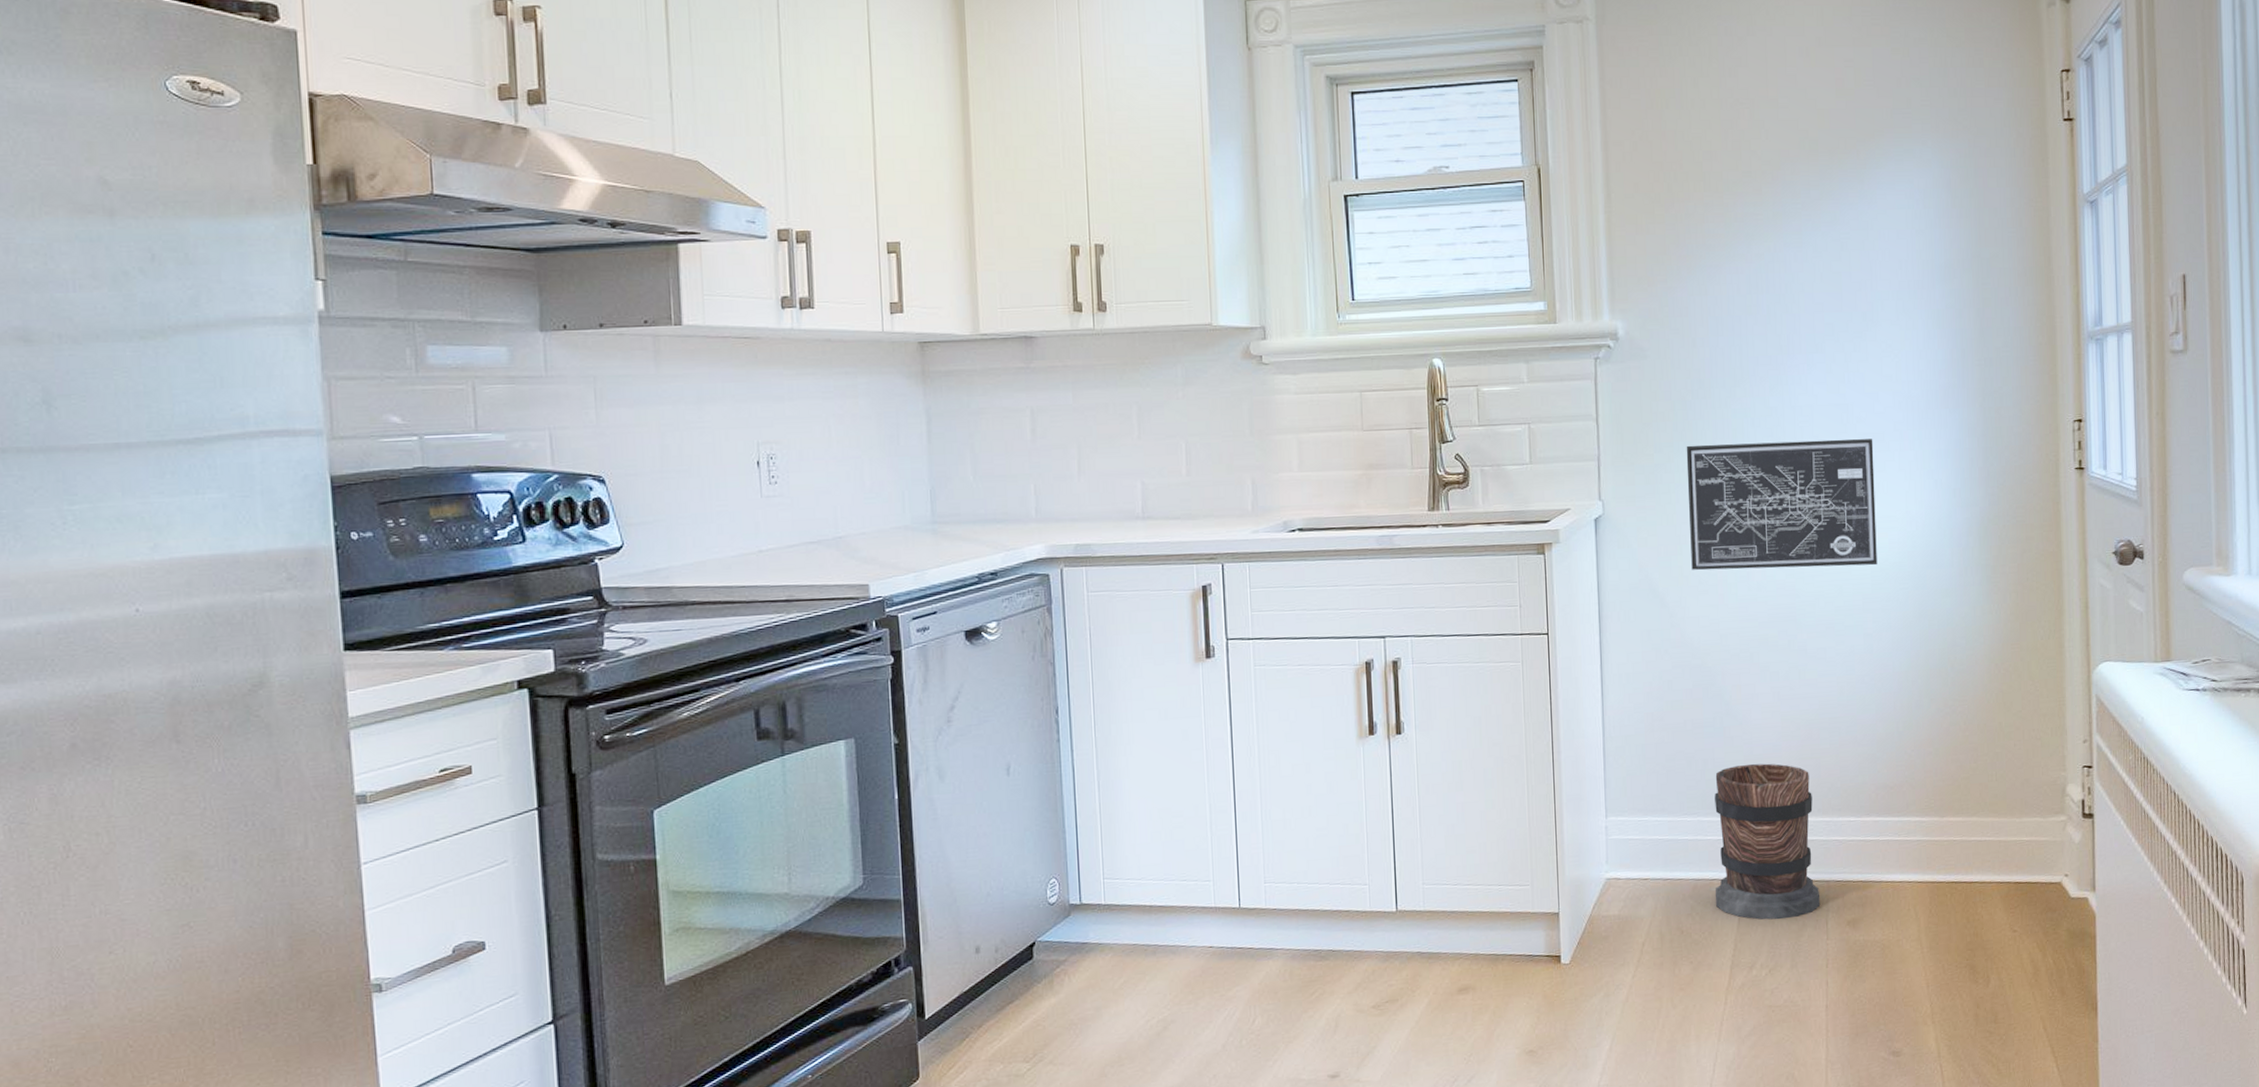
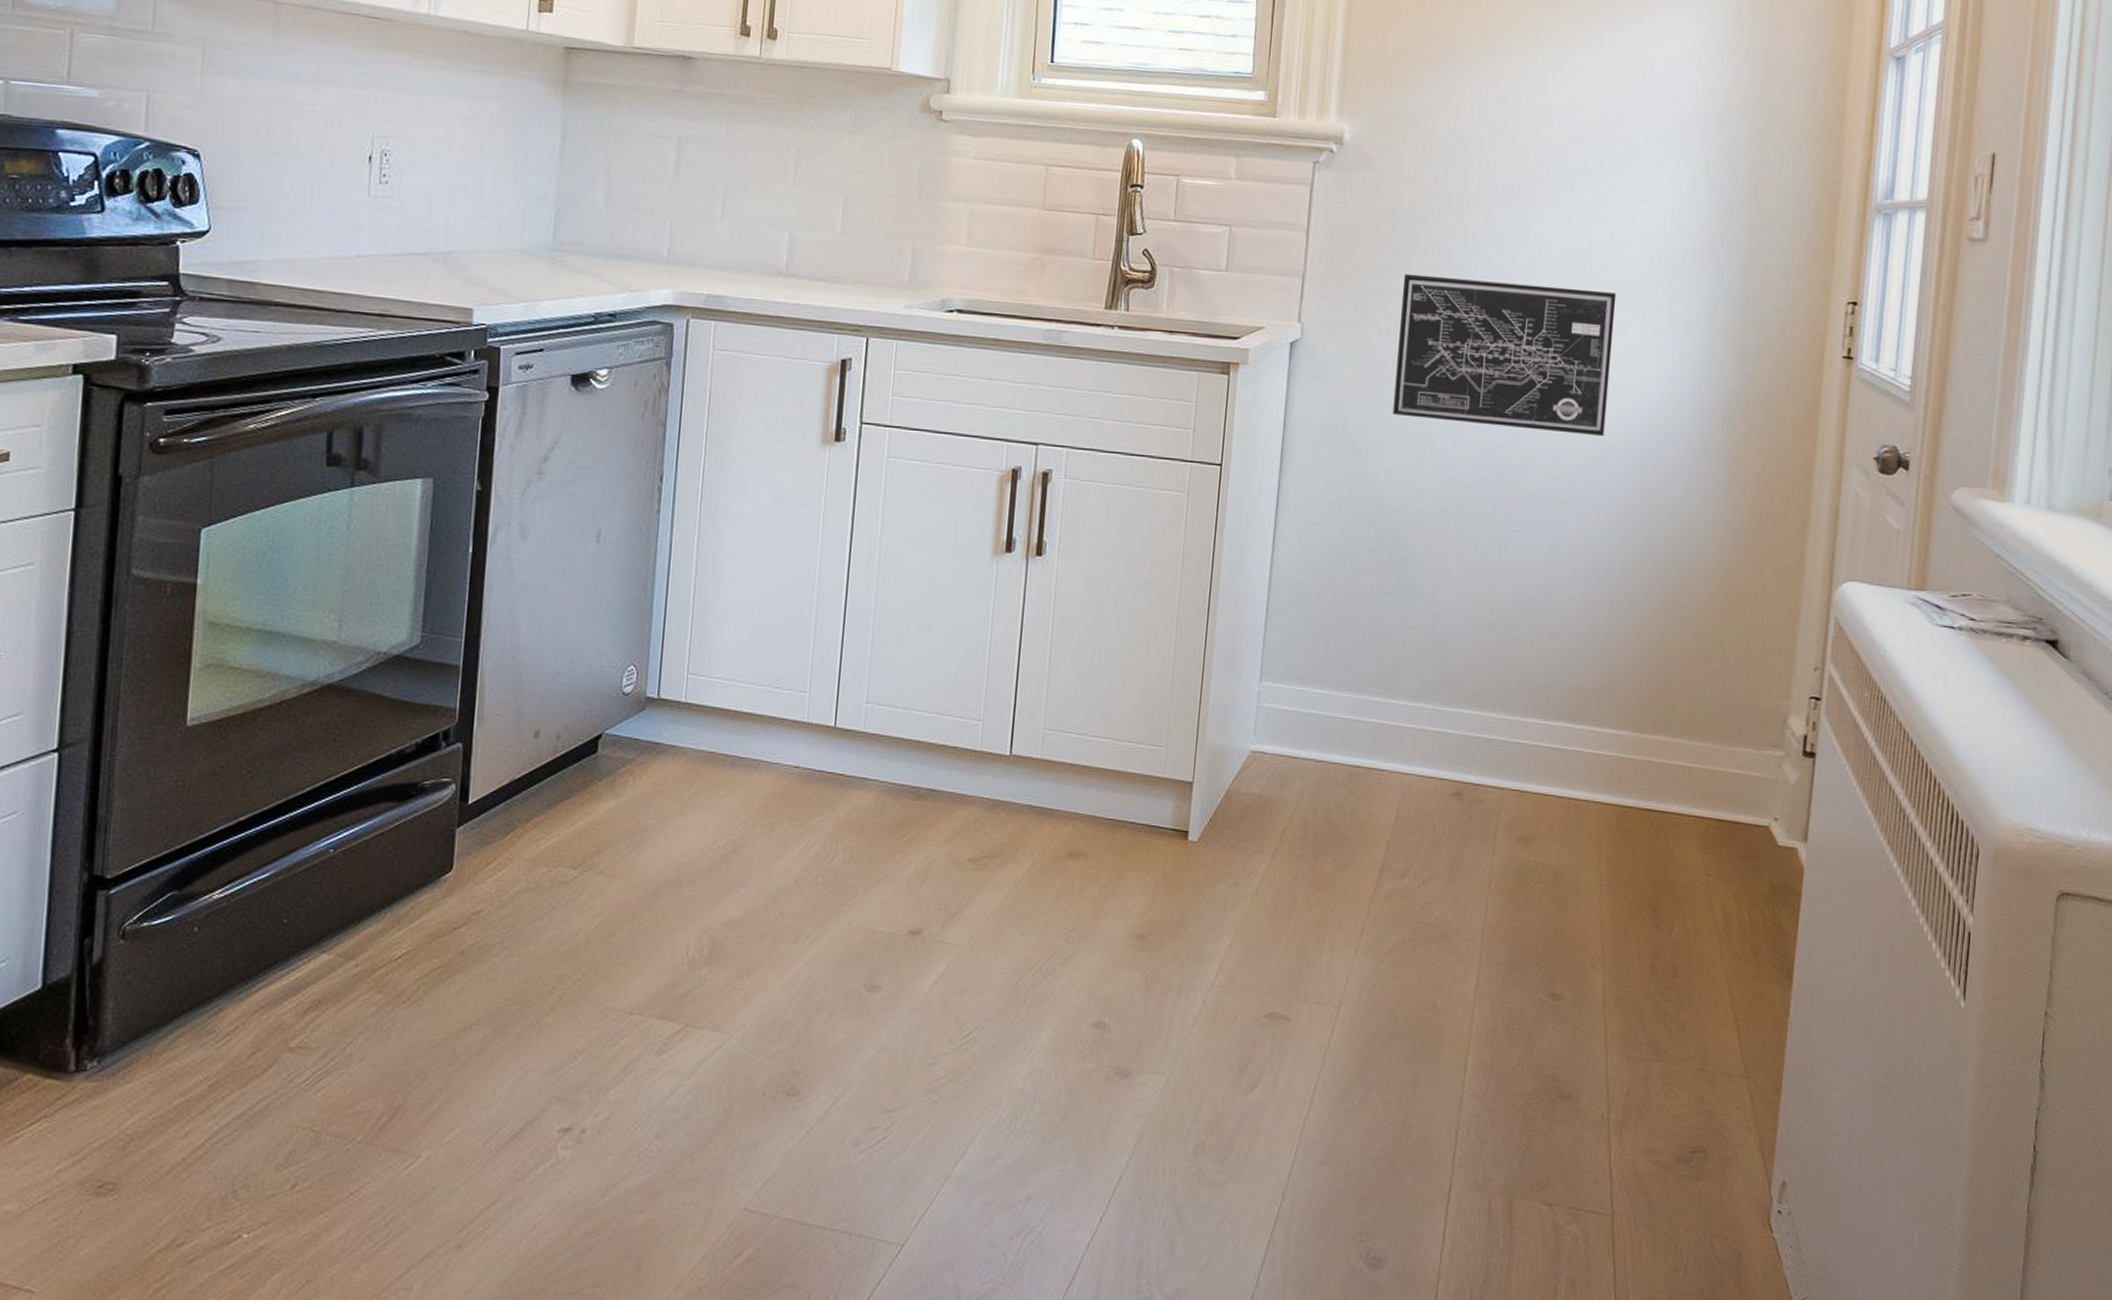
wooden barrel: present [1715,763,1820,920] -> none [1371,643,1497,825]

